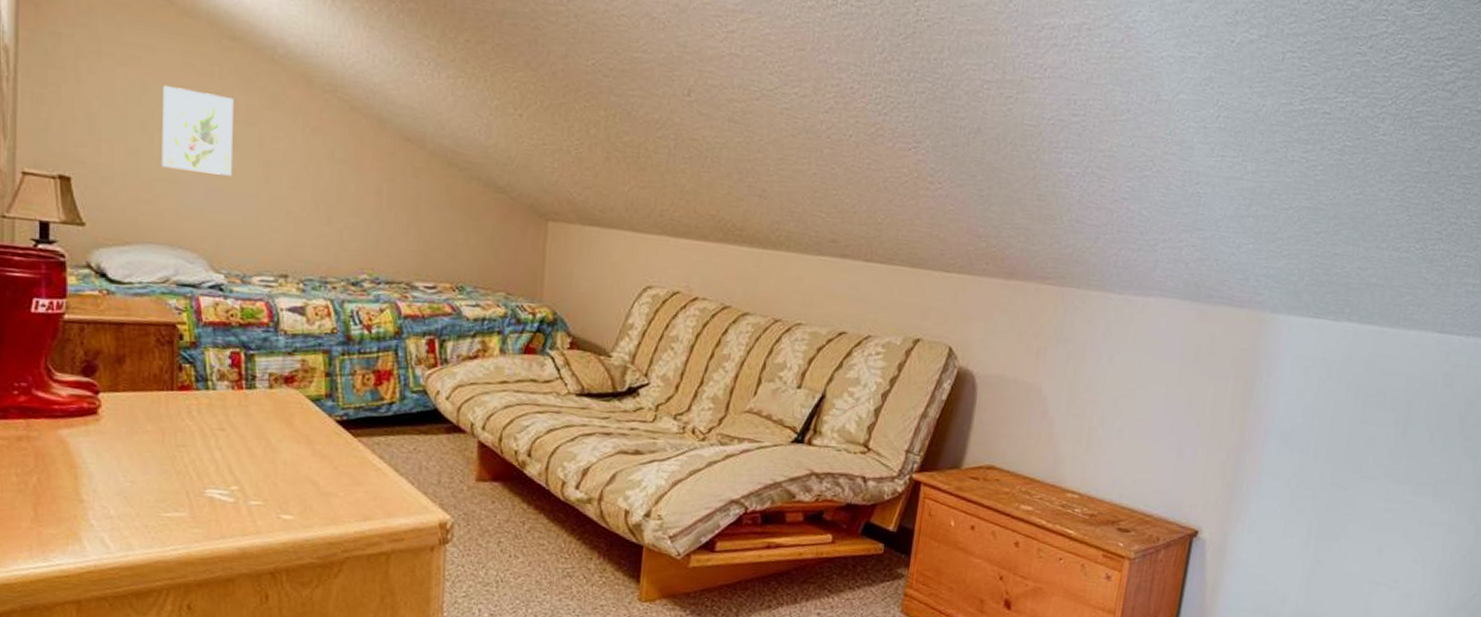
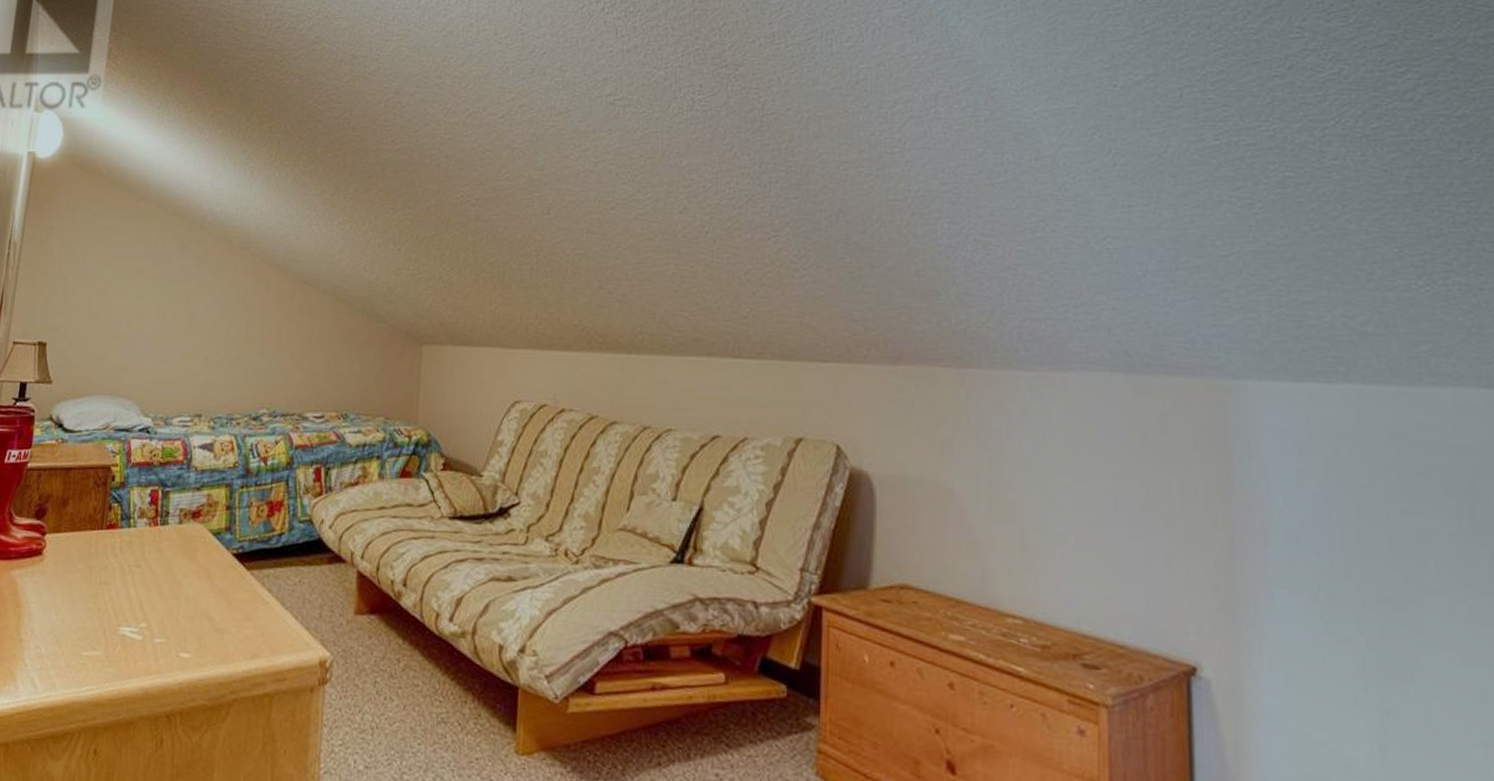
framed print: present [161,86,234,176] -> none [113,259,171,330]

